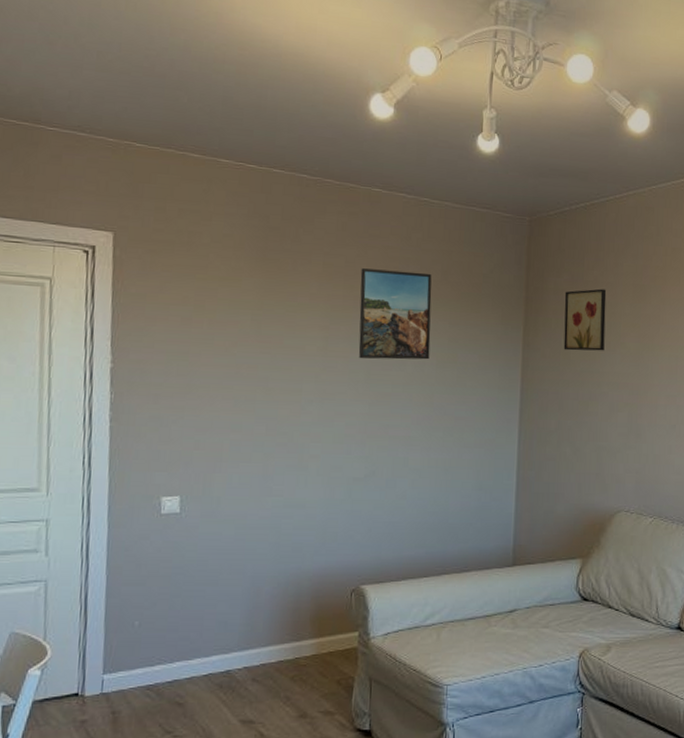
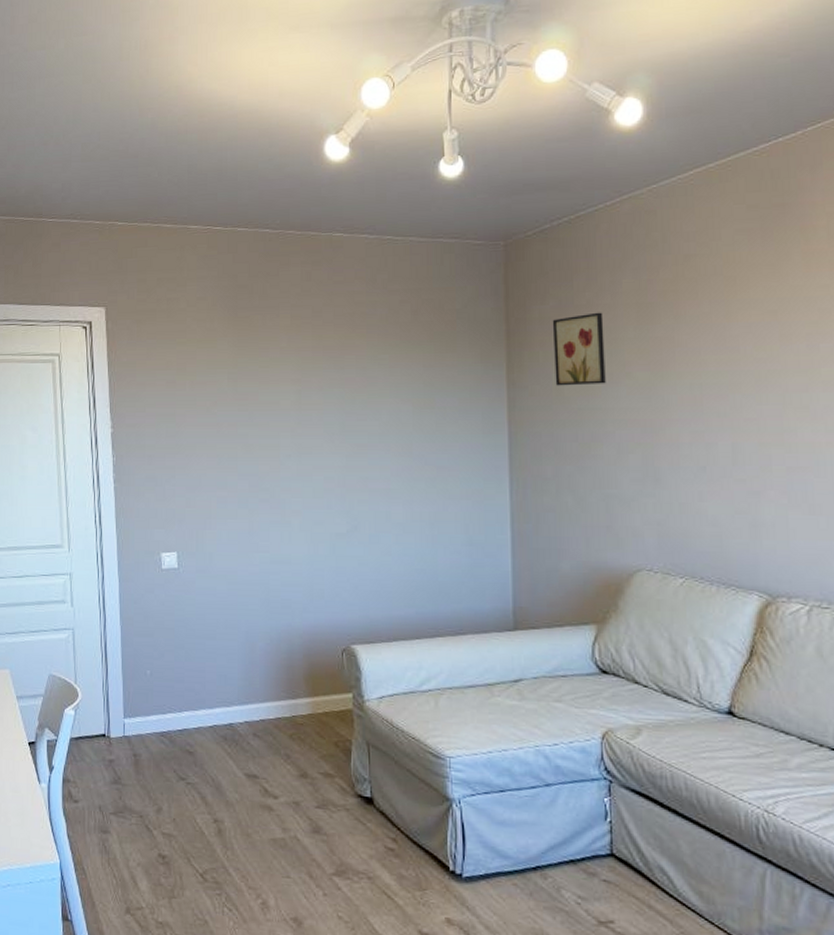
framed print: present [358,268,432,360] -> none [328,315,405,411]

